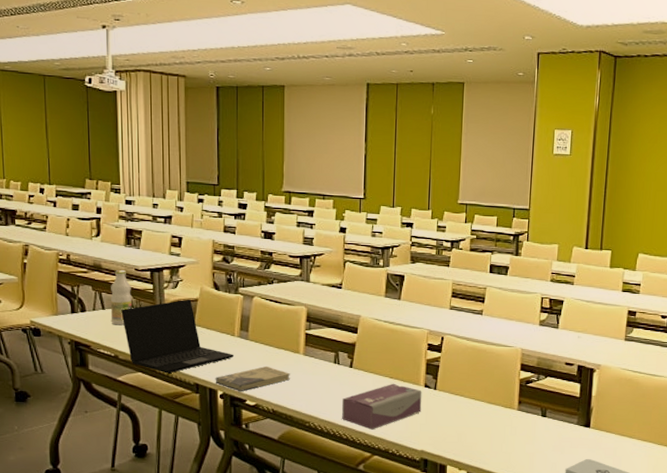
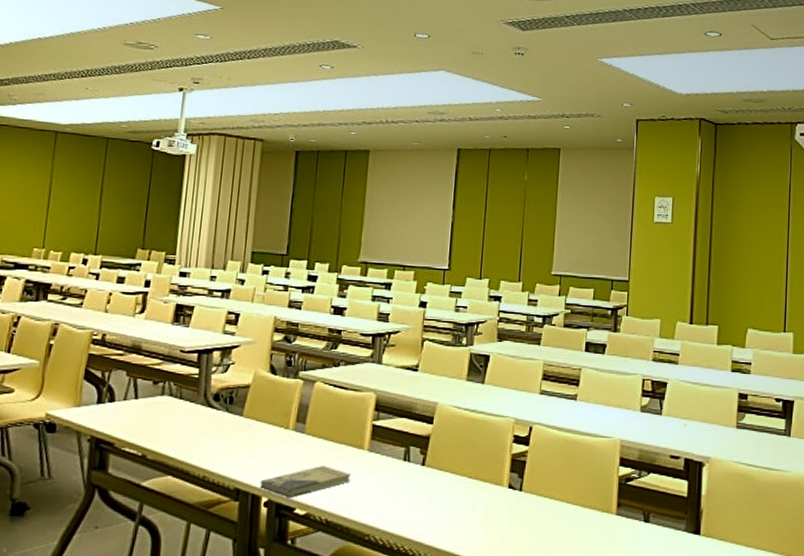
bottle: present [111,270,132,326] -> none [144,352,173,418]
laptop: present [121,299,235,374] -> none [156,385,287,477]
tissue box: present [342,383,422,430] -> none [409,484,505,543]

